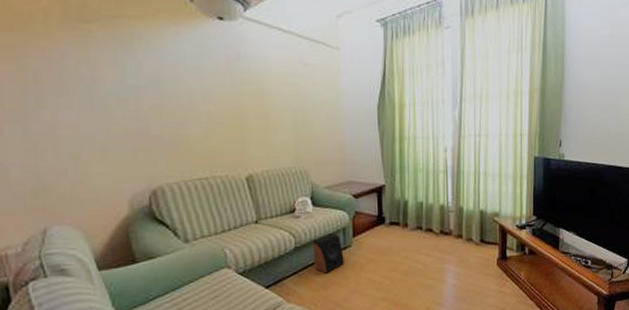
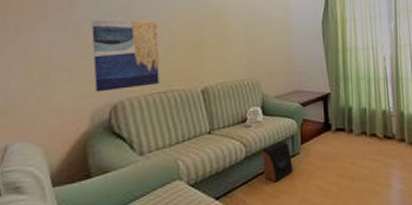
wall art: none [119,96,201,176] -> present [91,19,161,92]

